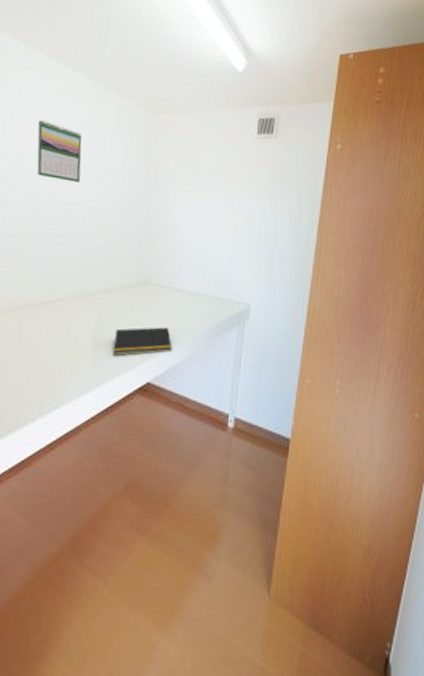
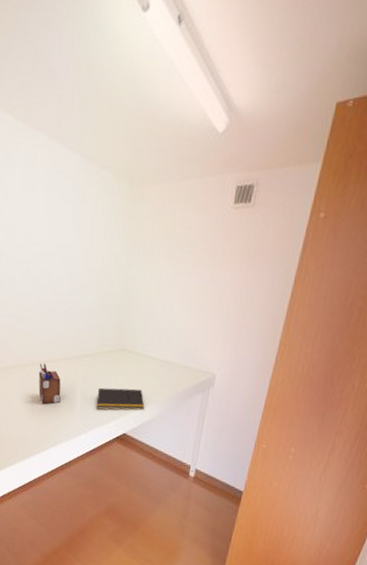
calendar: present [37,119,82,182] -> none [29,195,68,256]
desk organizer: none [38,303,69,356] -> present [38,363,61,405]

